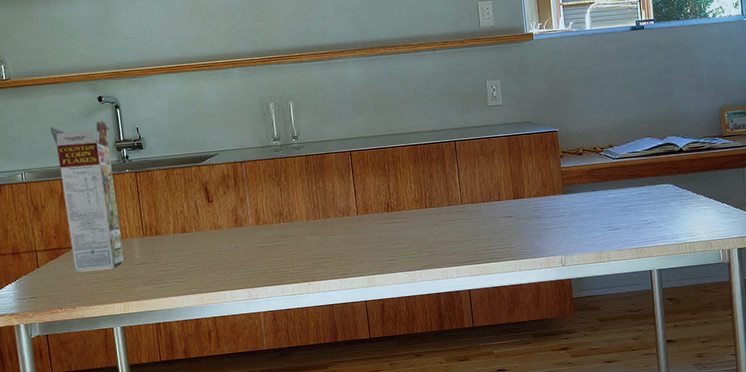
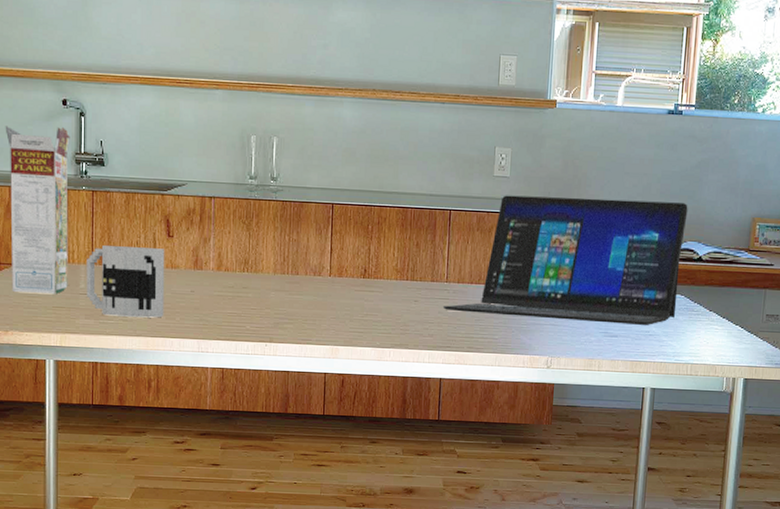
mug: none [138,213,215,280] -> present [86,246,165,318]
laptop: none [461,104,668,229] -> present [442,195,688,325]

